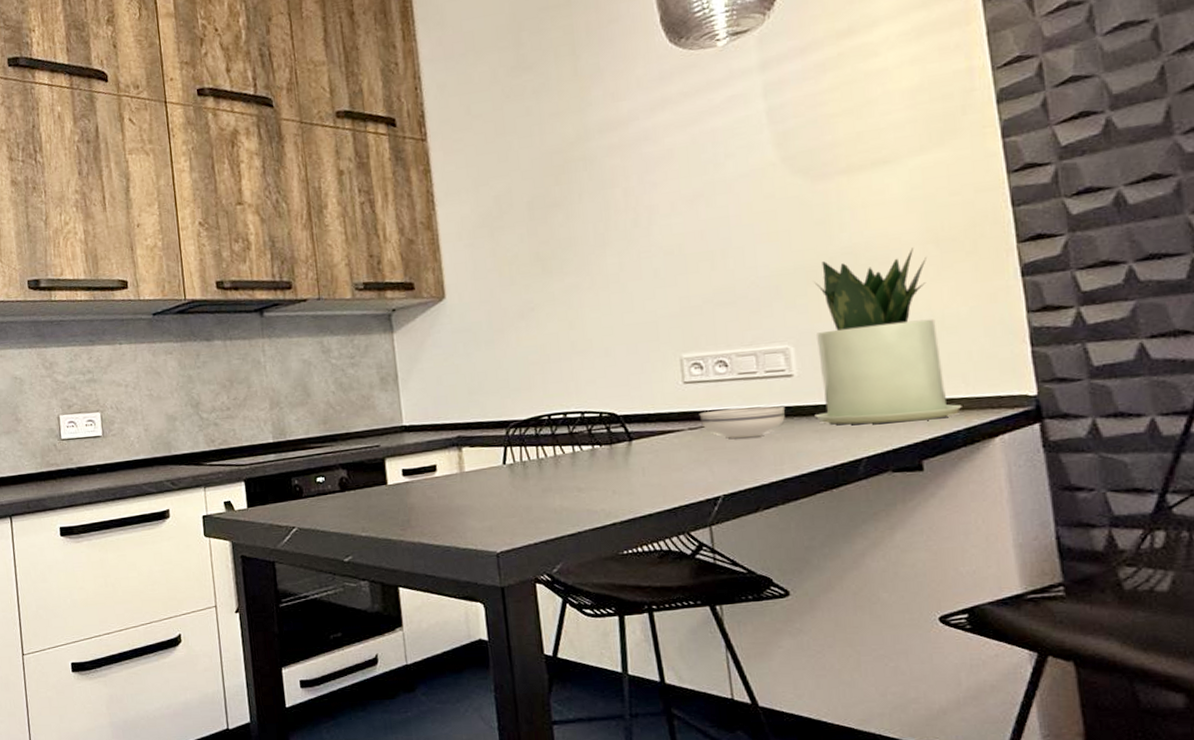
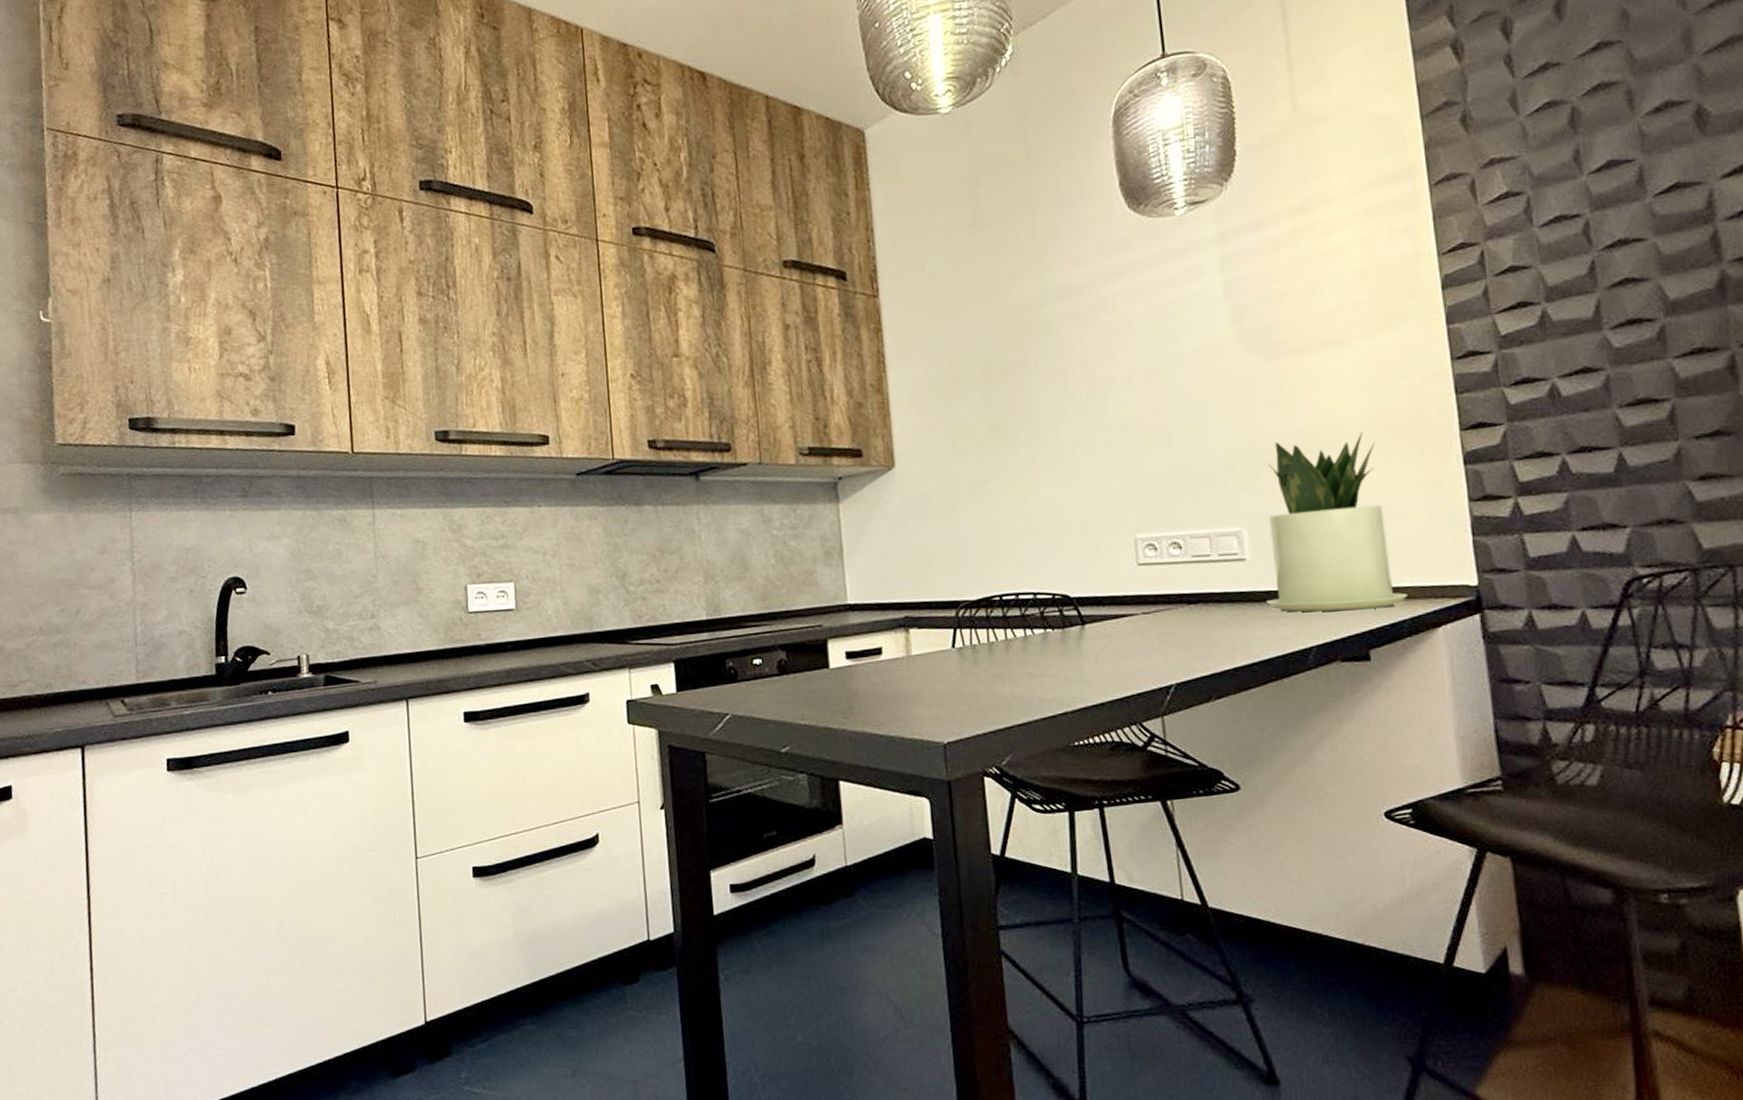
bowl: present [699,406,786,439] -> none [1153,591,1238,624]

